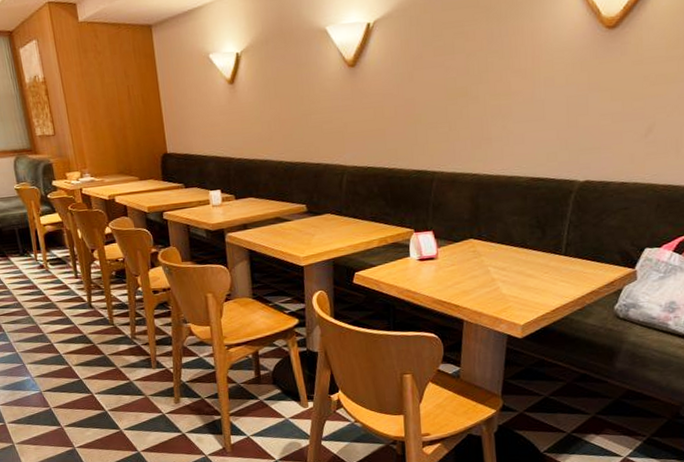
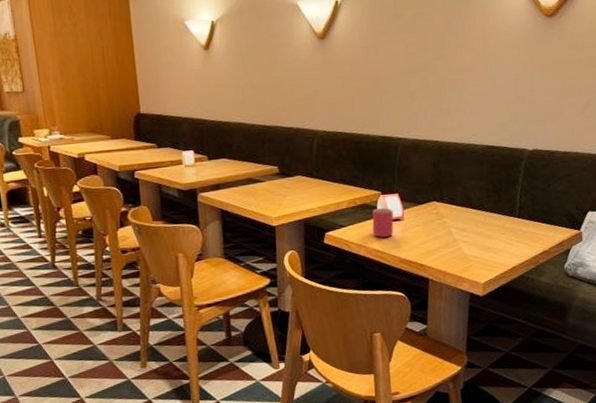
mug: none [404,246,427,277] -> present [372,208,394,238]

